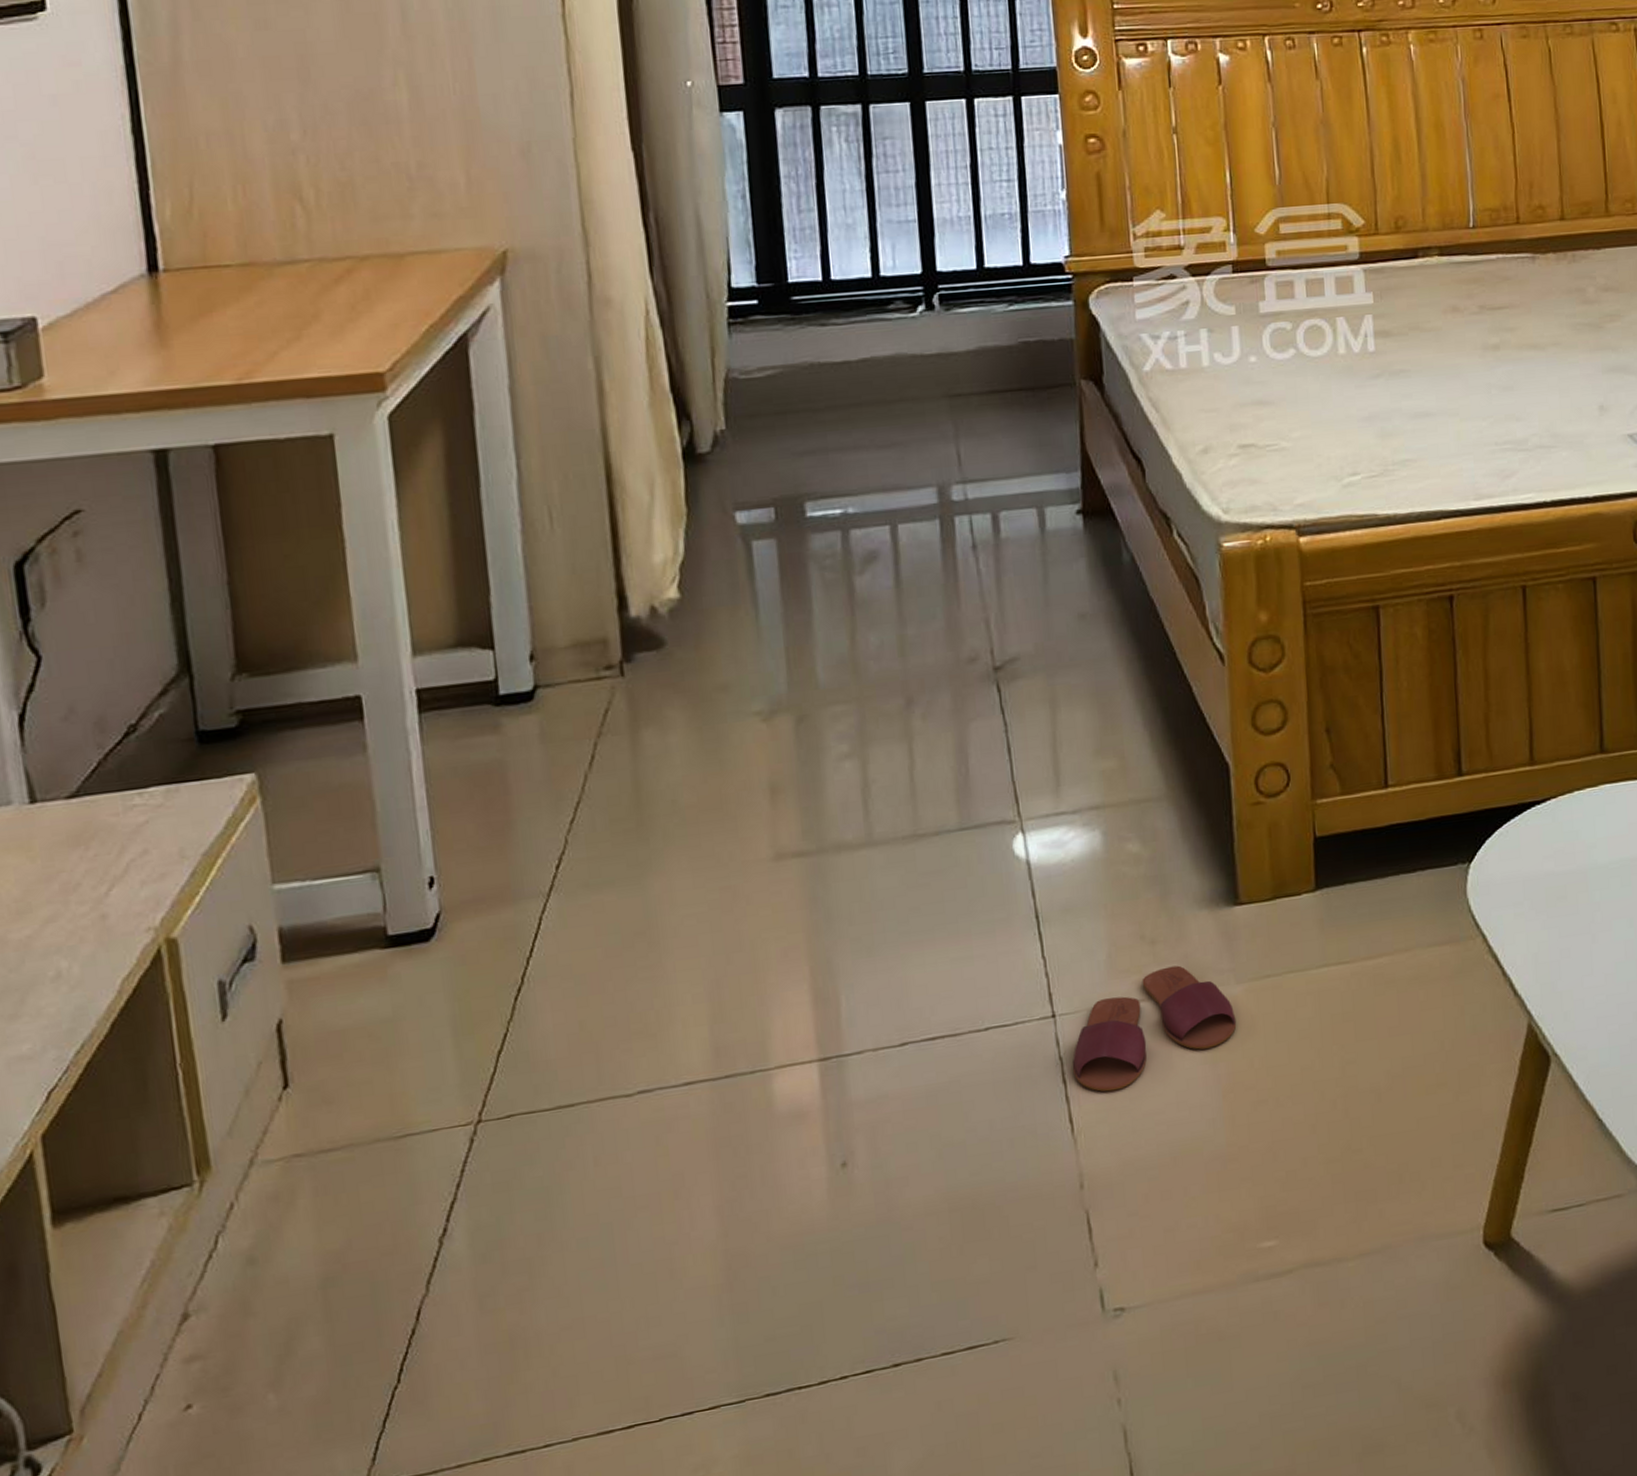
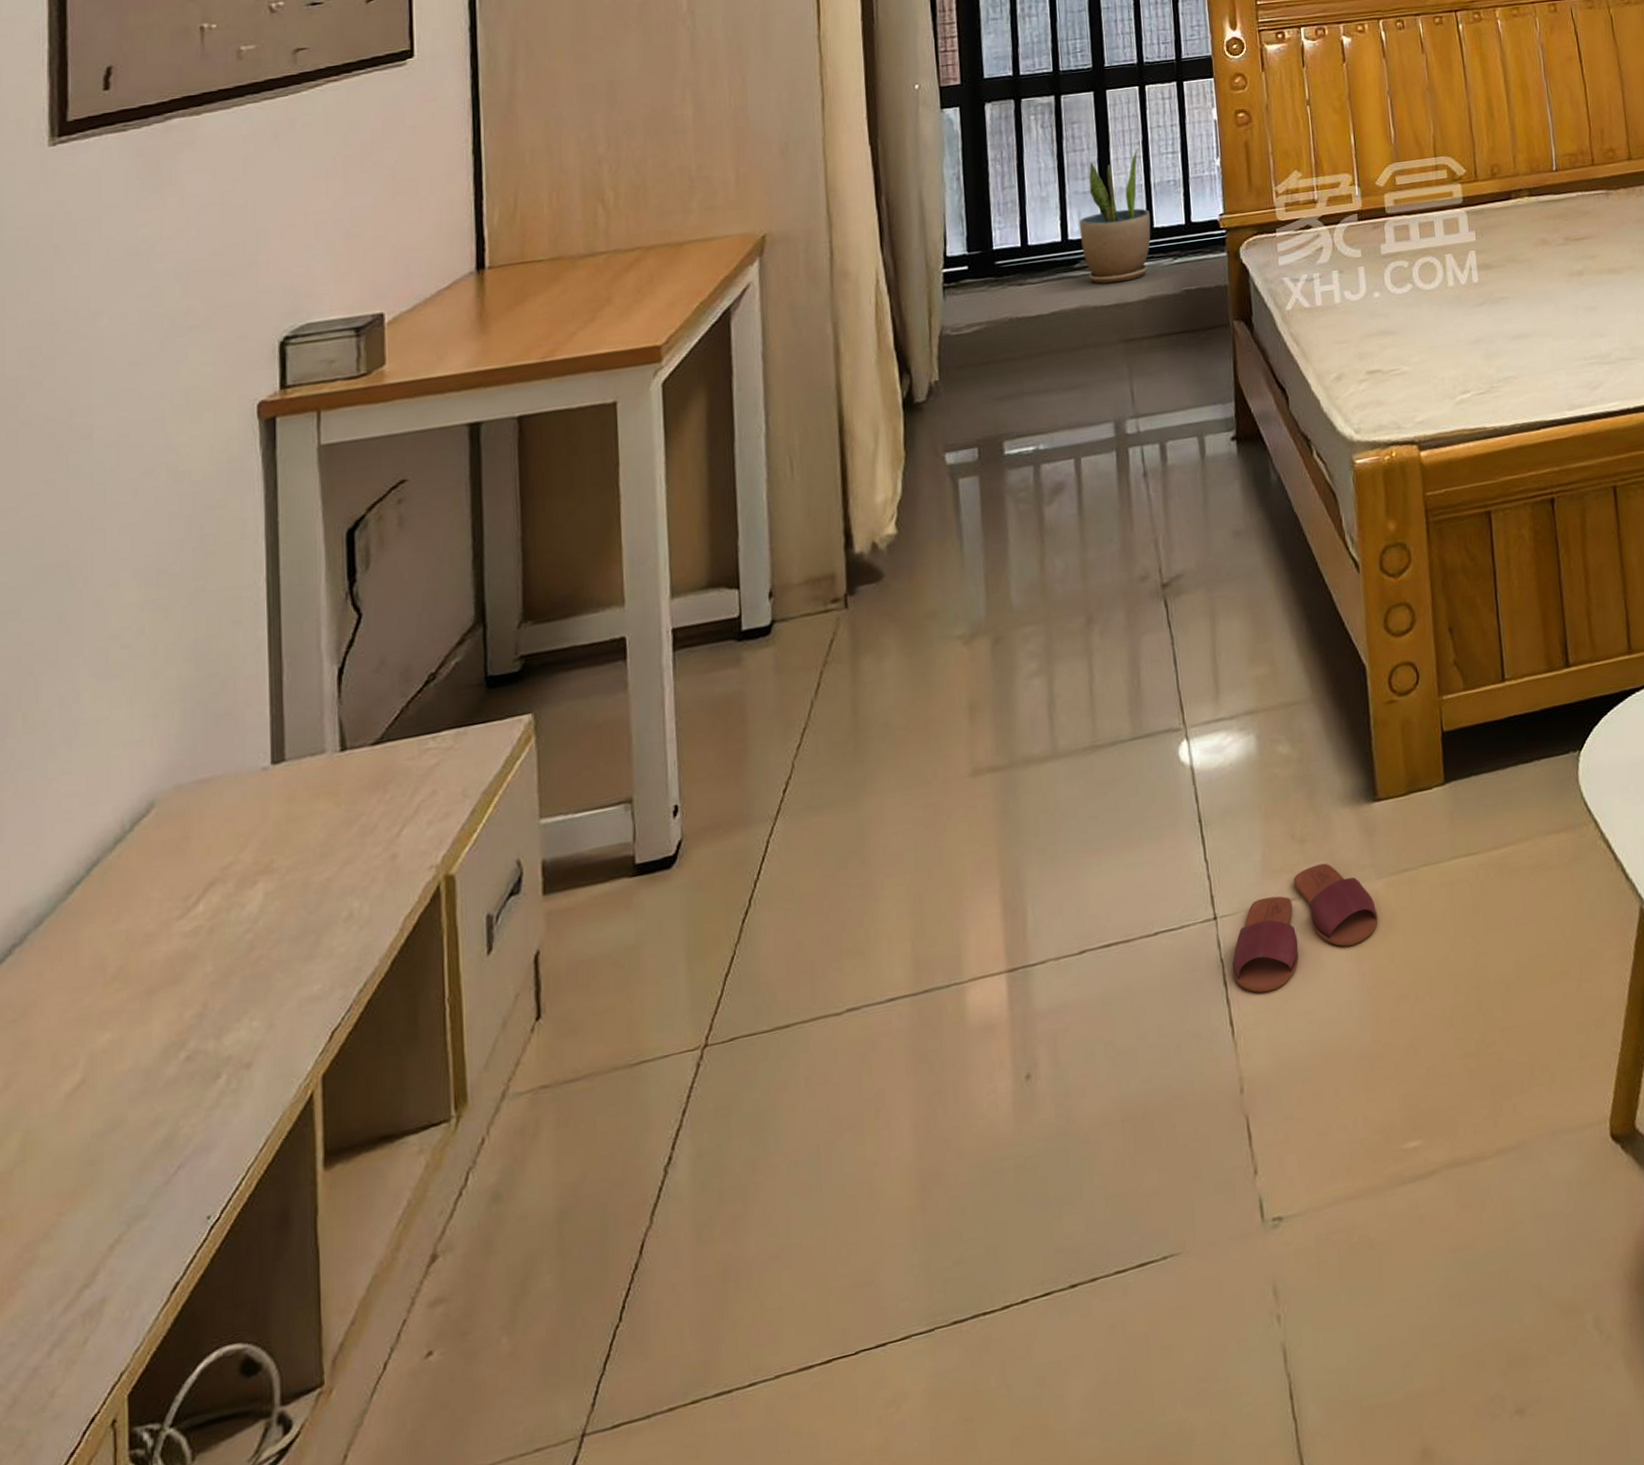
potted plant: none [892,173,981,330] -> present [1078,148,1151,284]

